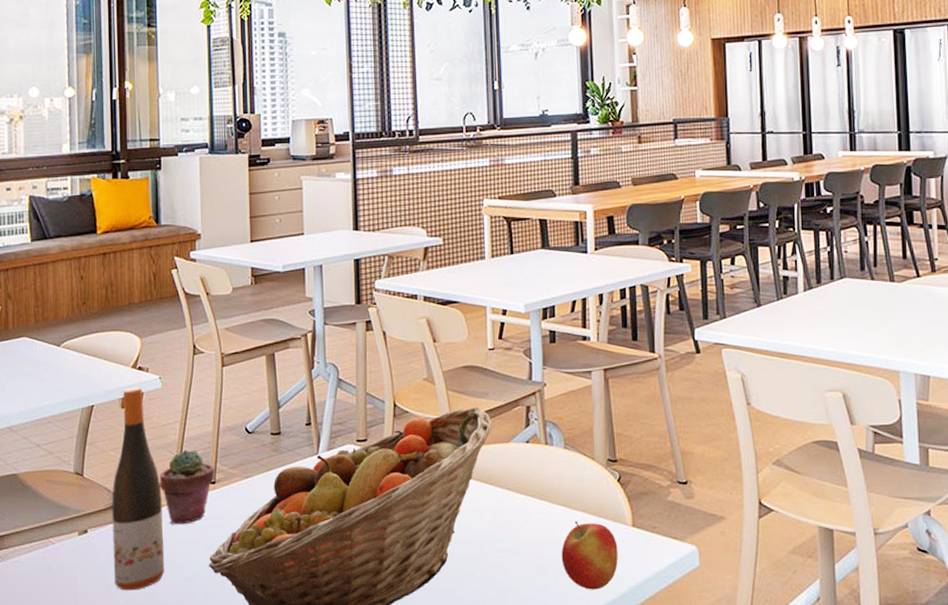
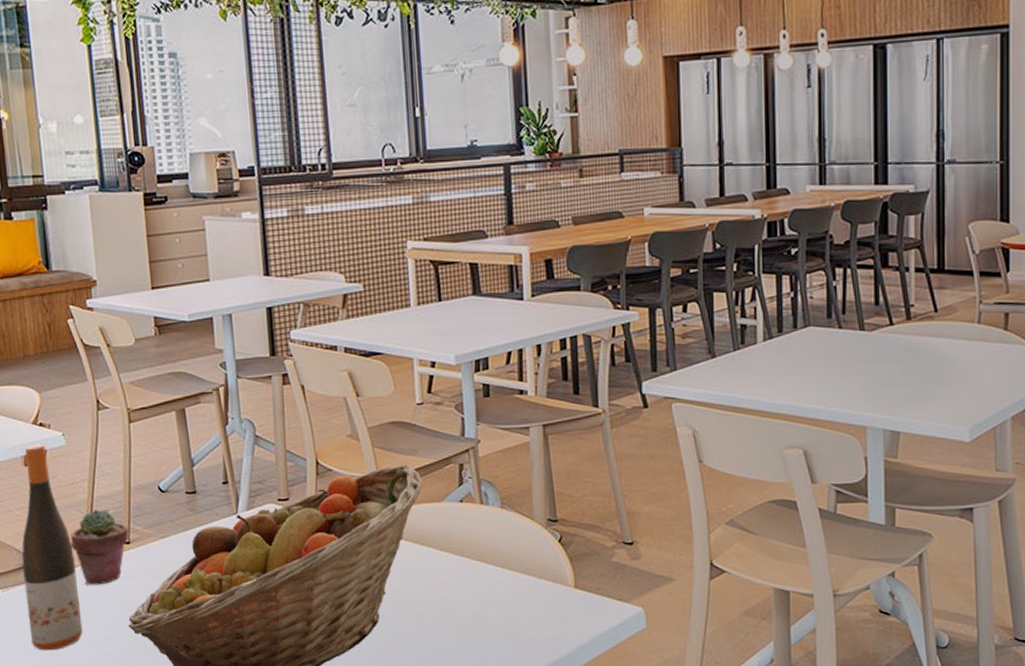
apple: present [561,521,618,590] -> none [499,582,560,651]

